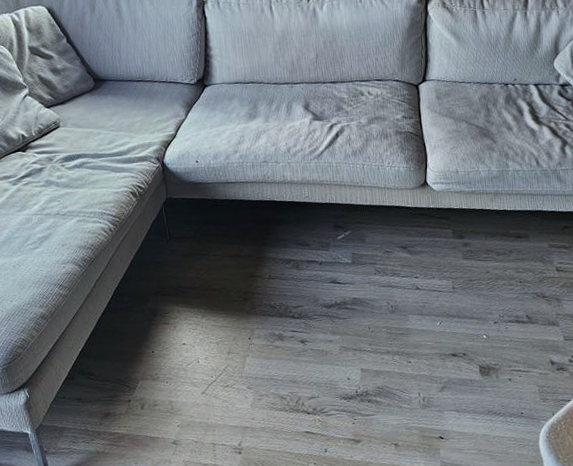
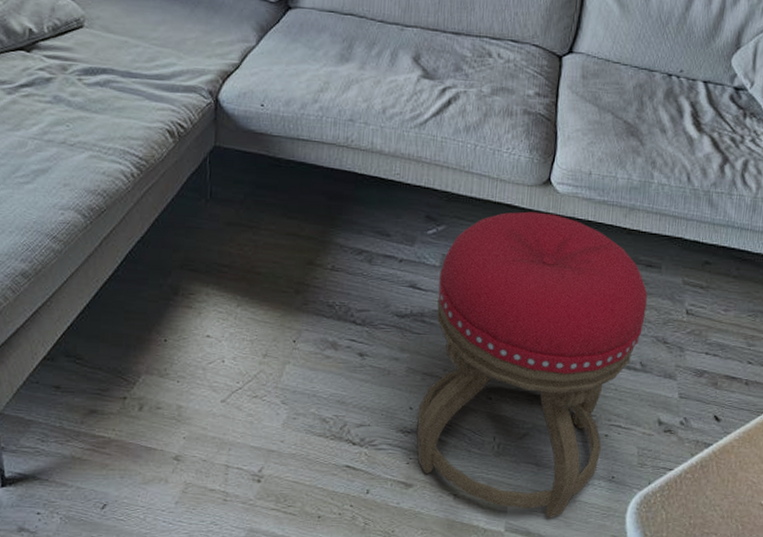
stool: none [352,208,524,454] -> present [416,211,648,518]

